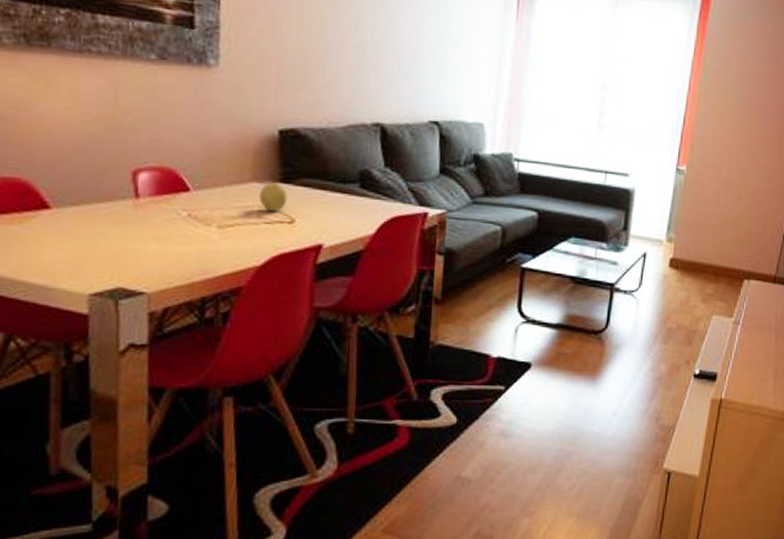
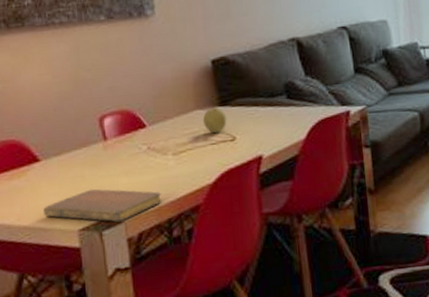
notebook: none [47,250,198,293] -> present [43,189,163,222]

